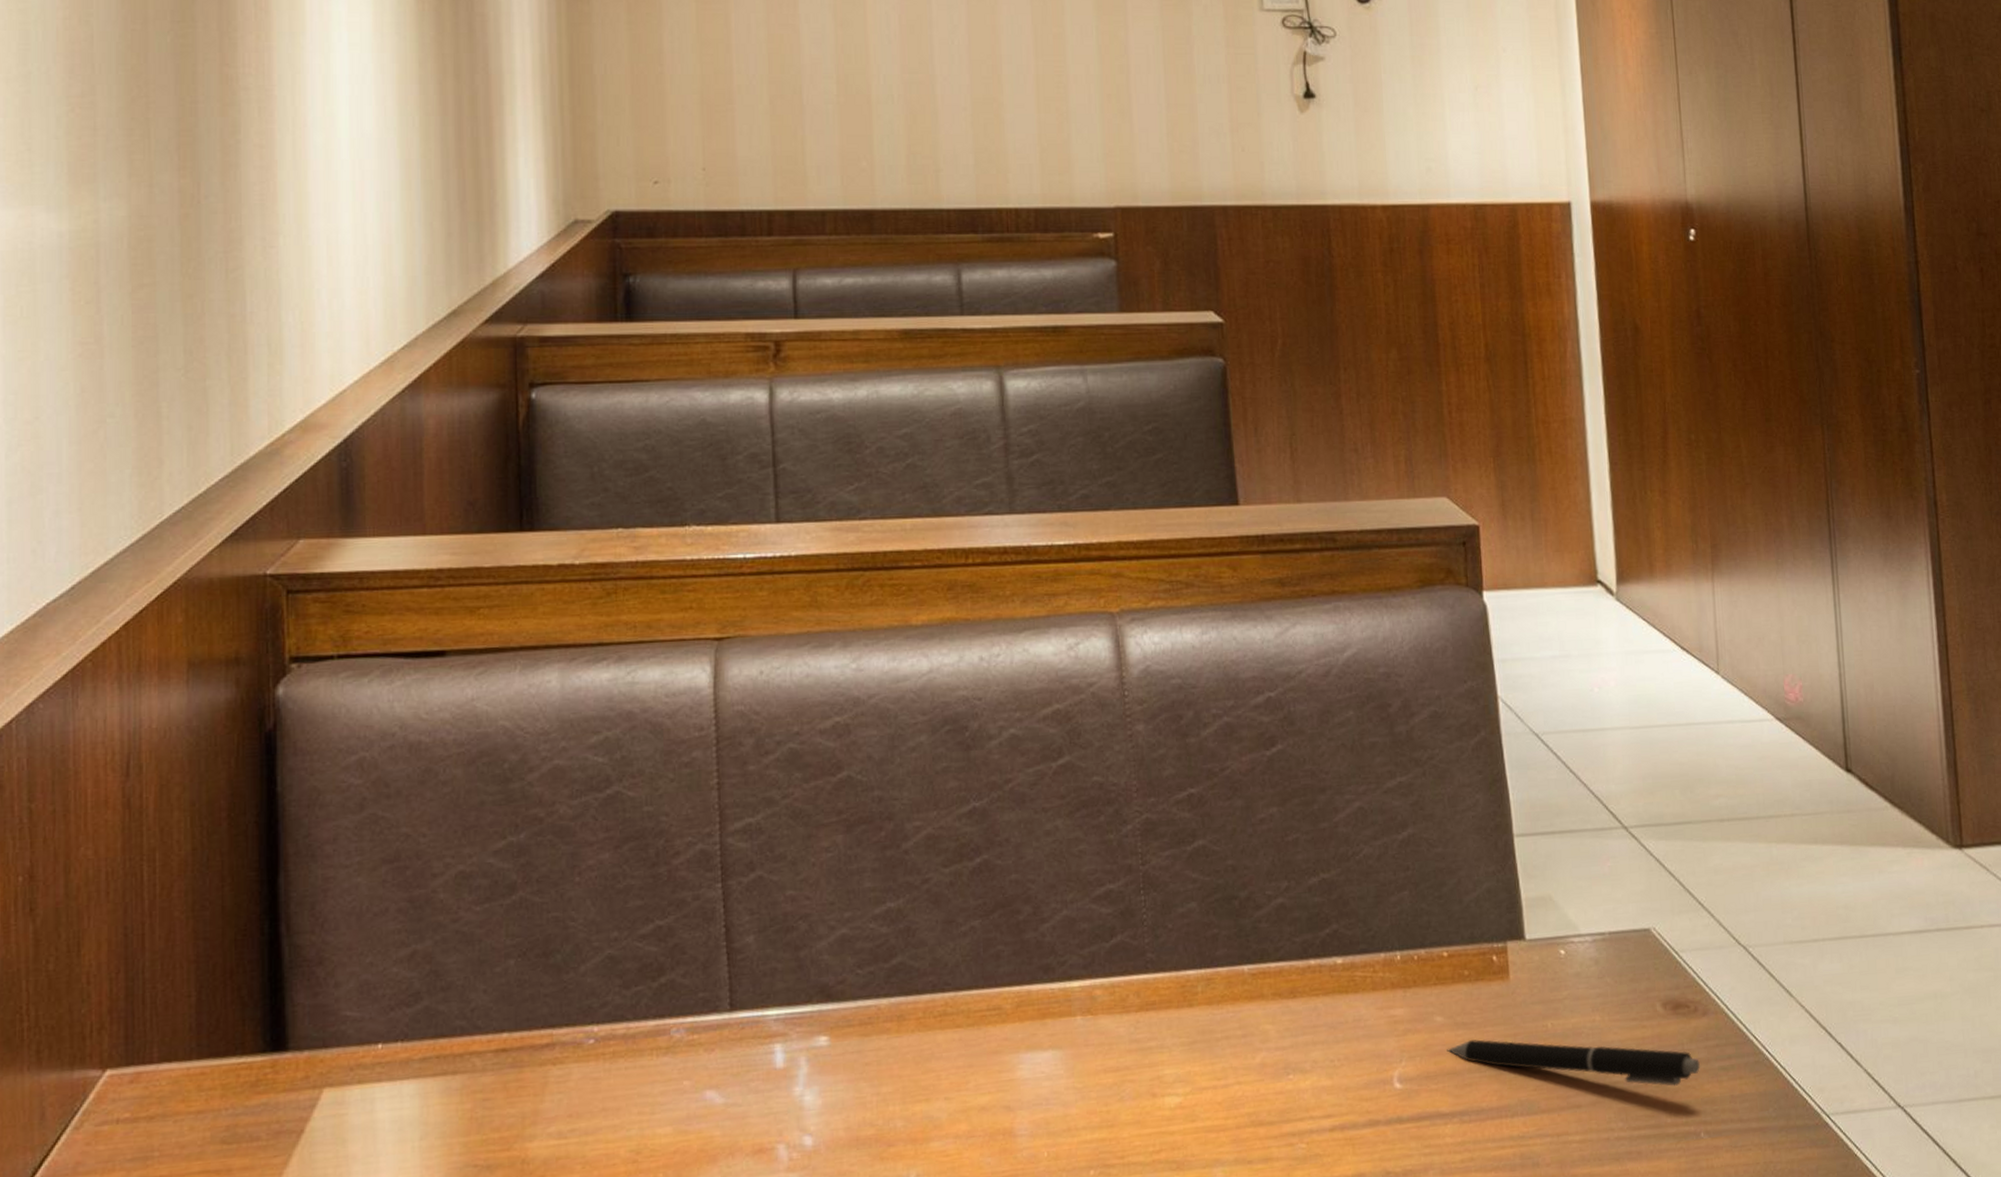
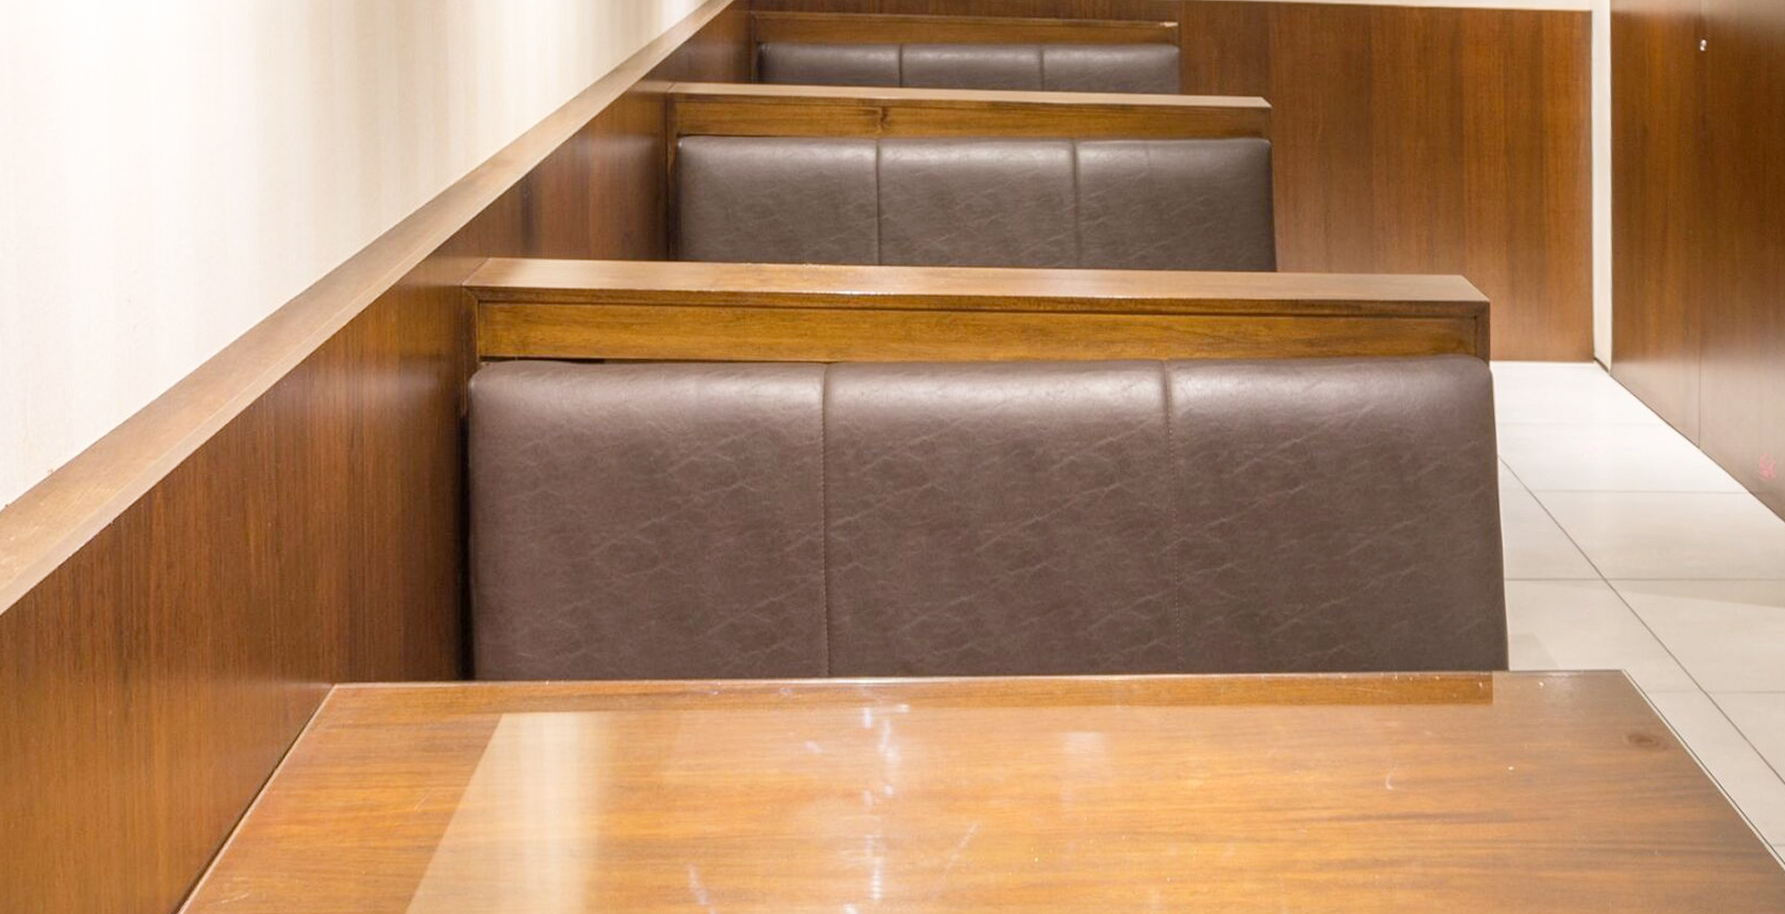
pen: present [1447,1039,1701,1086] -> none [1434,754,1659,809]

